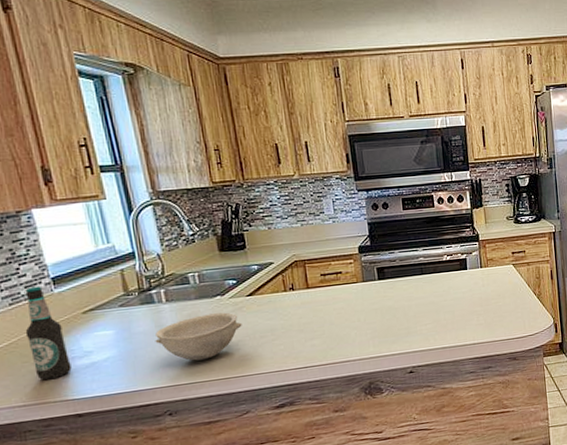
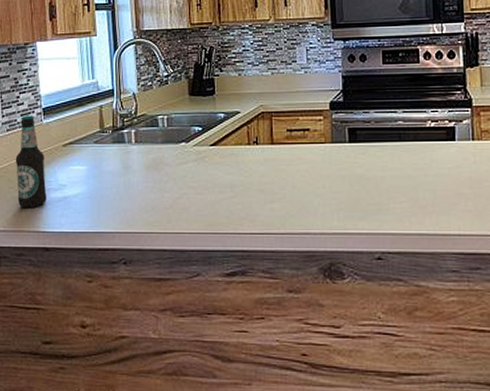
bowl: present [155,312,242,361] -> none [120,161,203,209]

